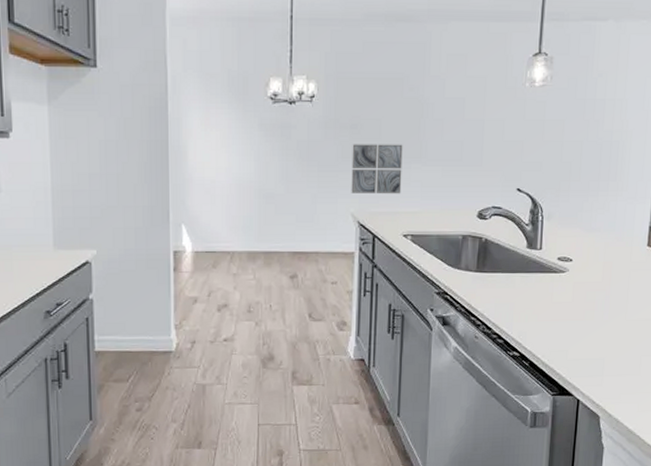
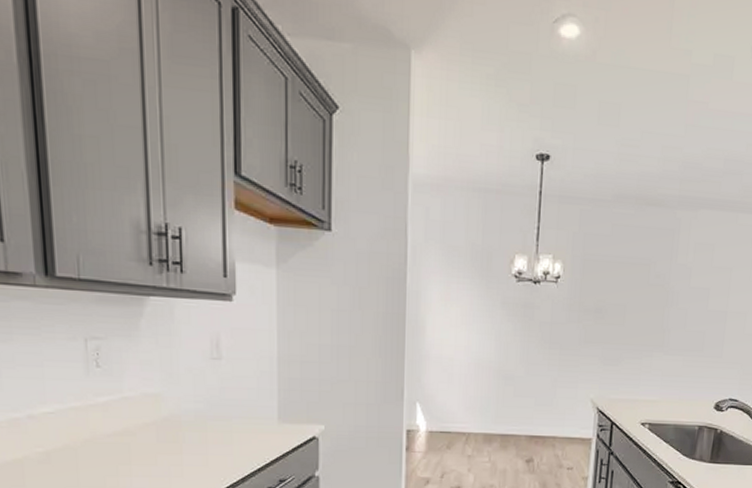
wall art: present [351,144,403,194] -> none [592,329,646,382]

